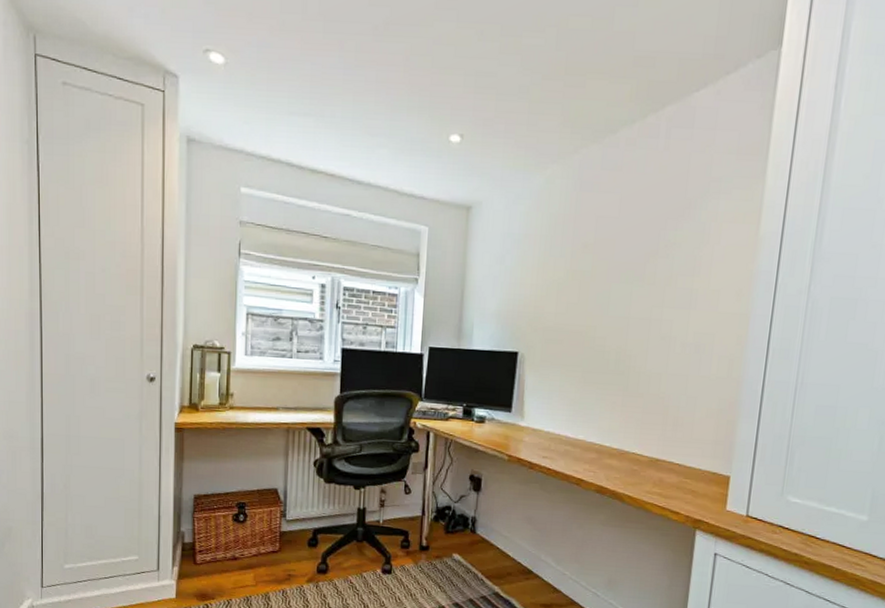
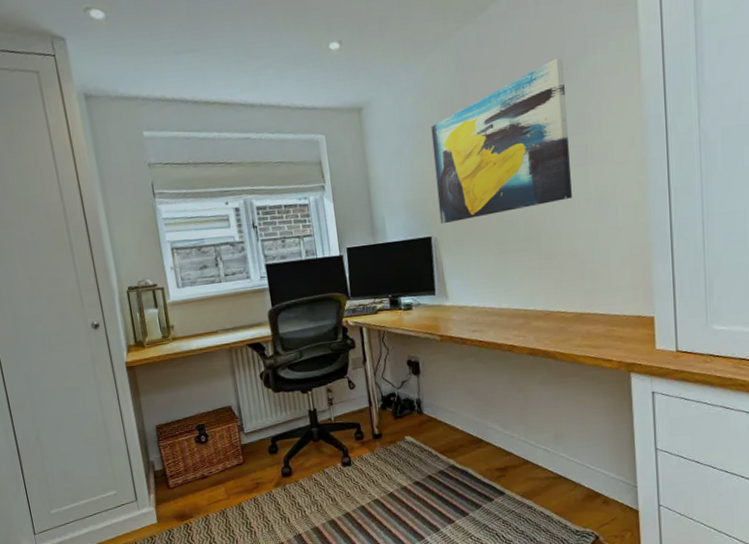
wall art: none [530,195,684,342] -> present [431,57,572,224]

